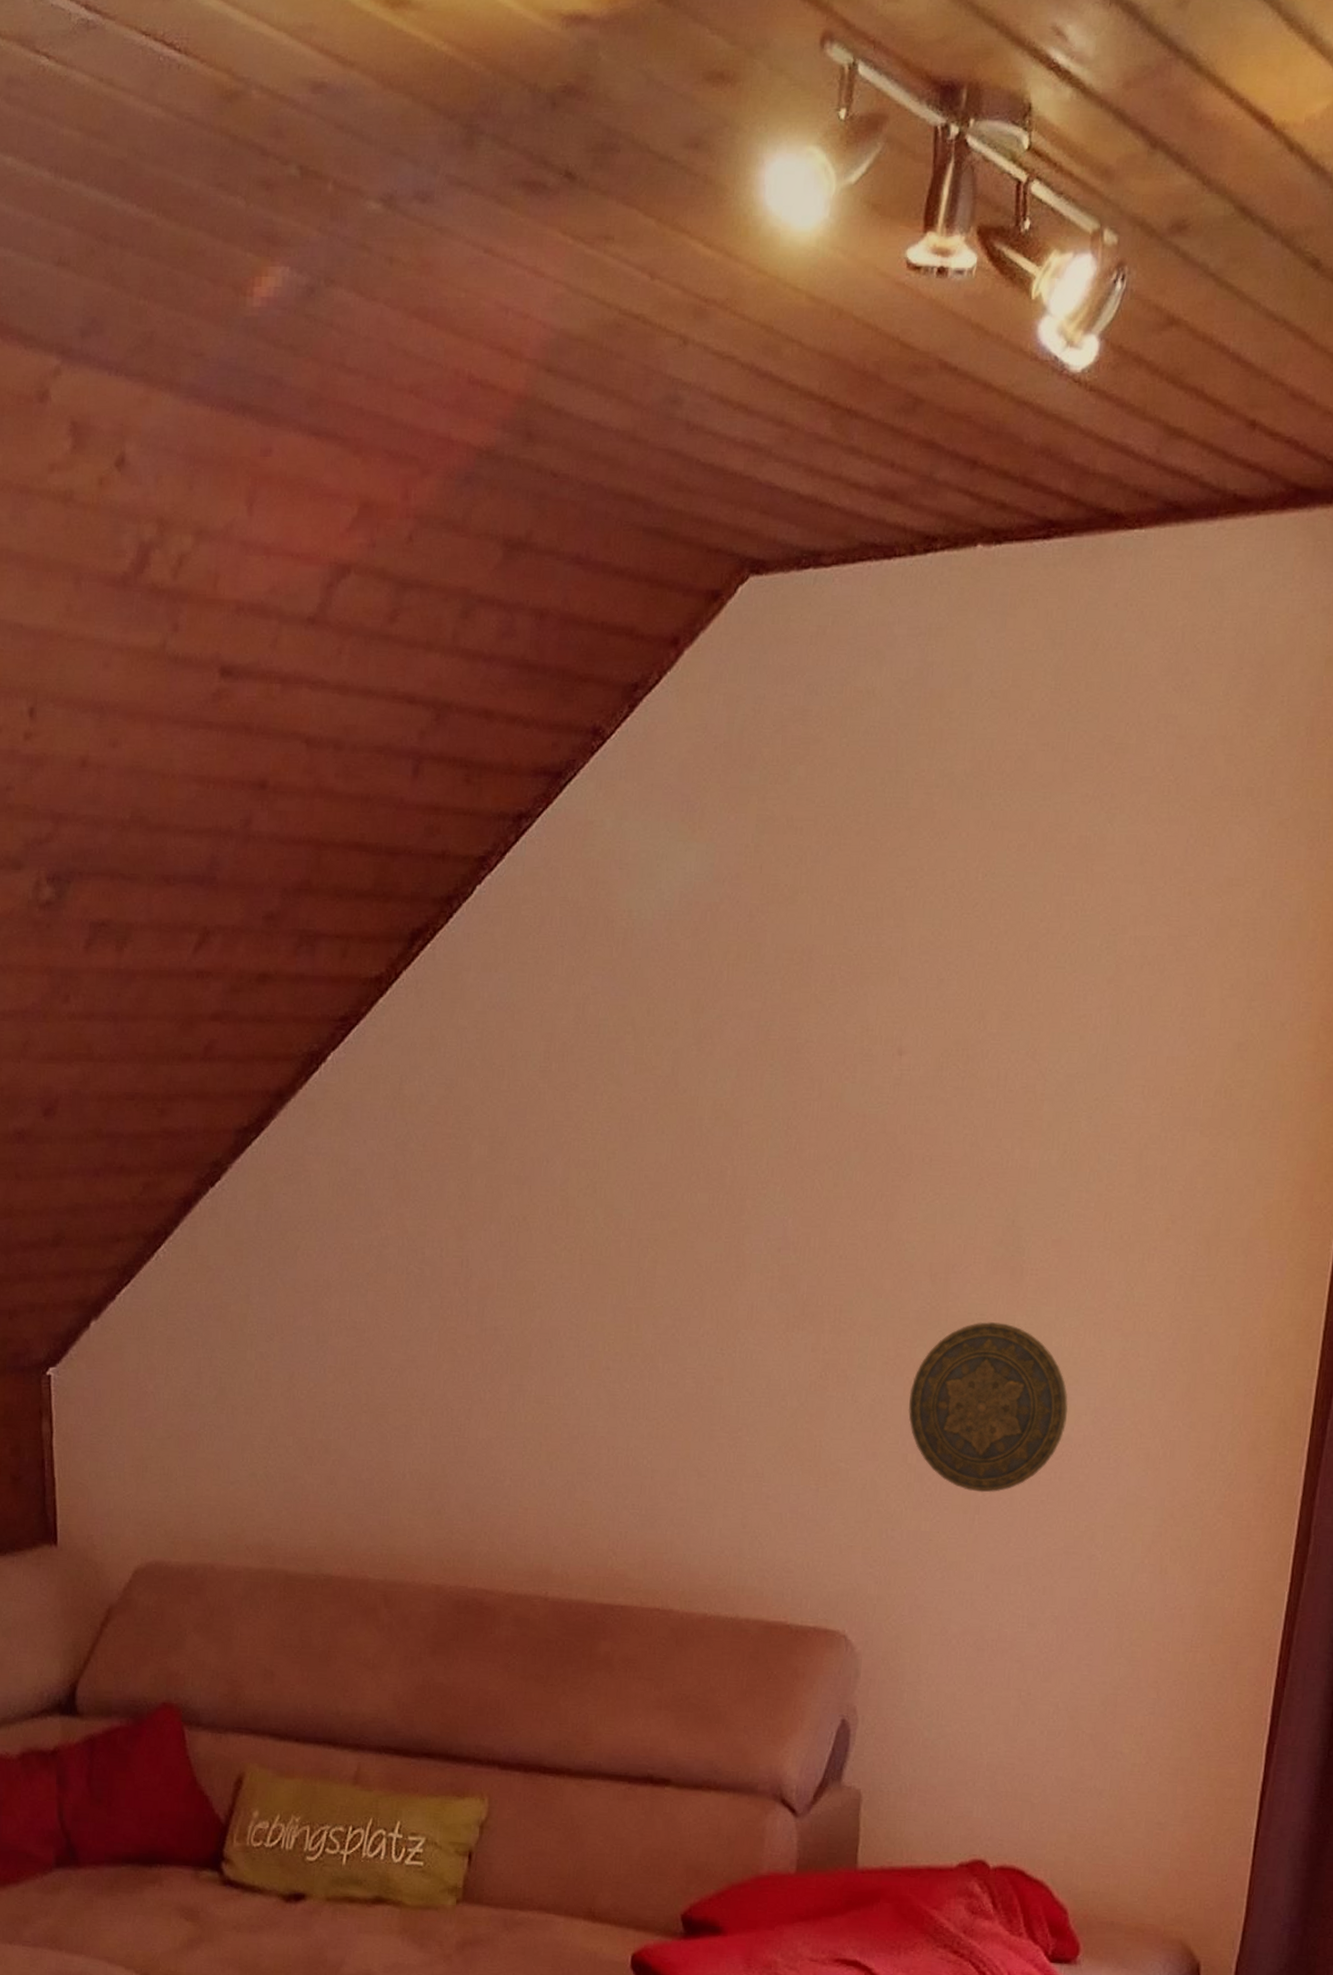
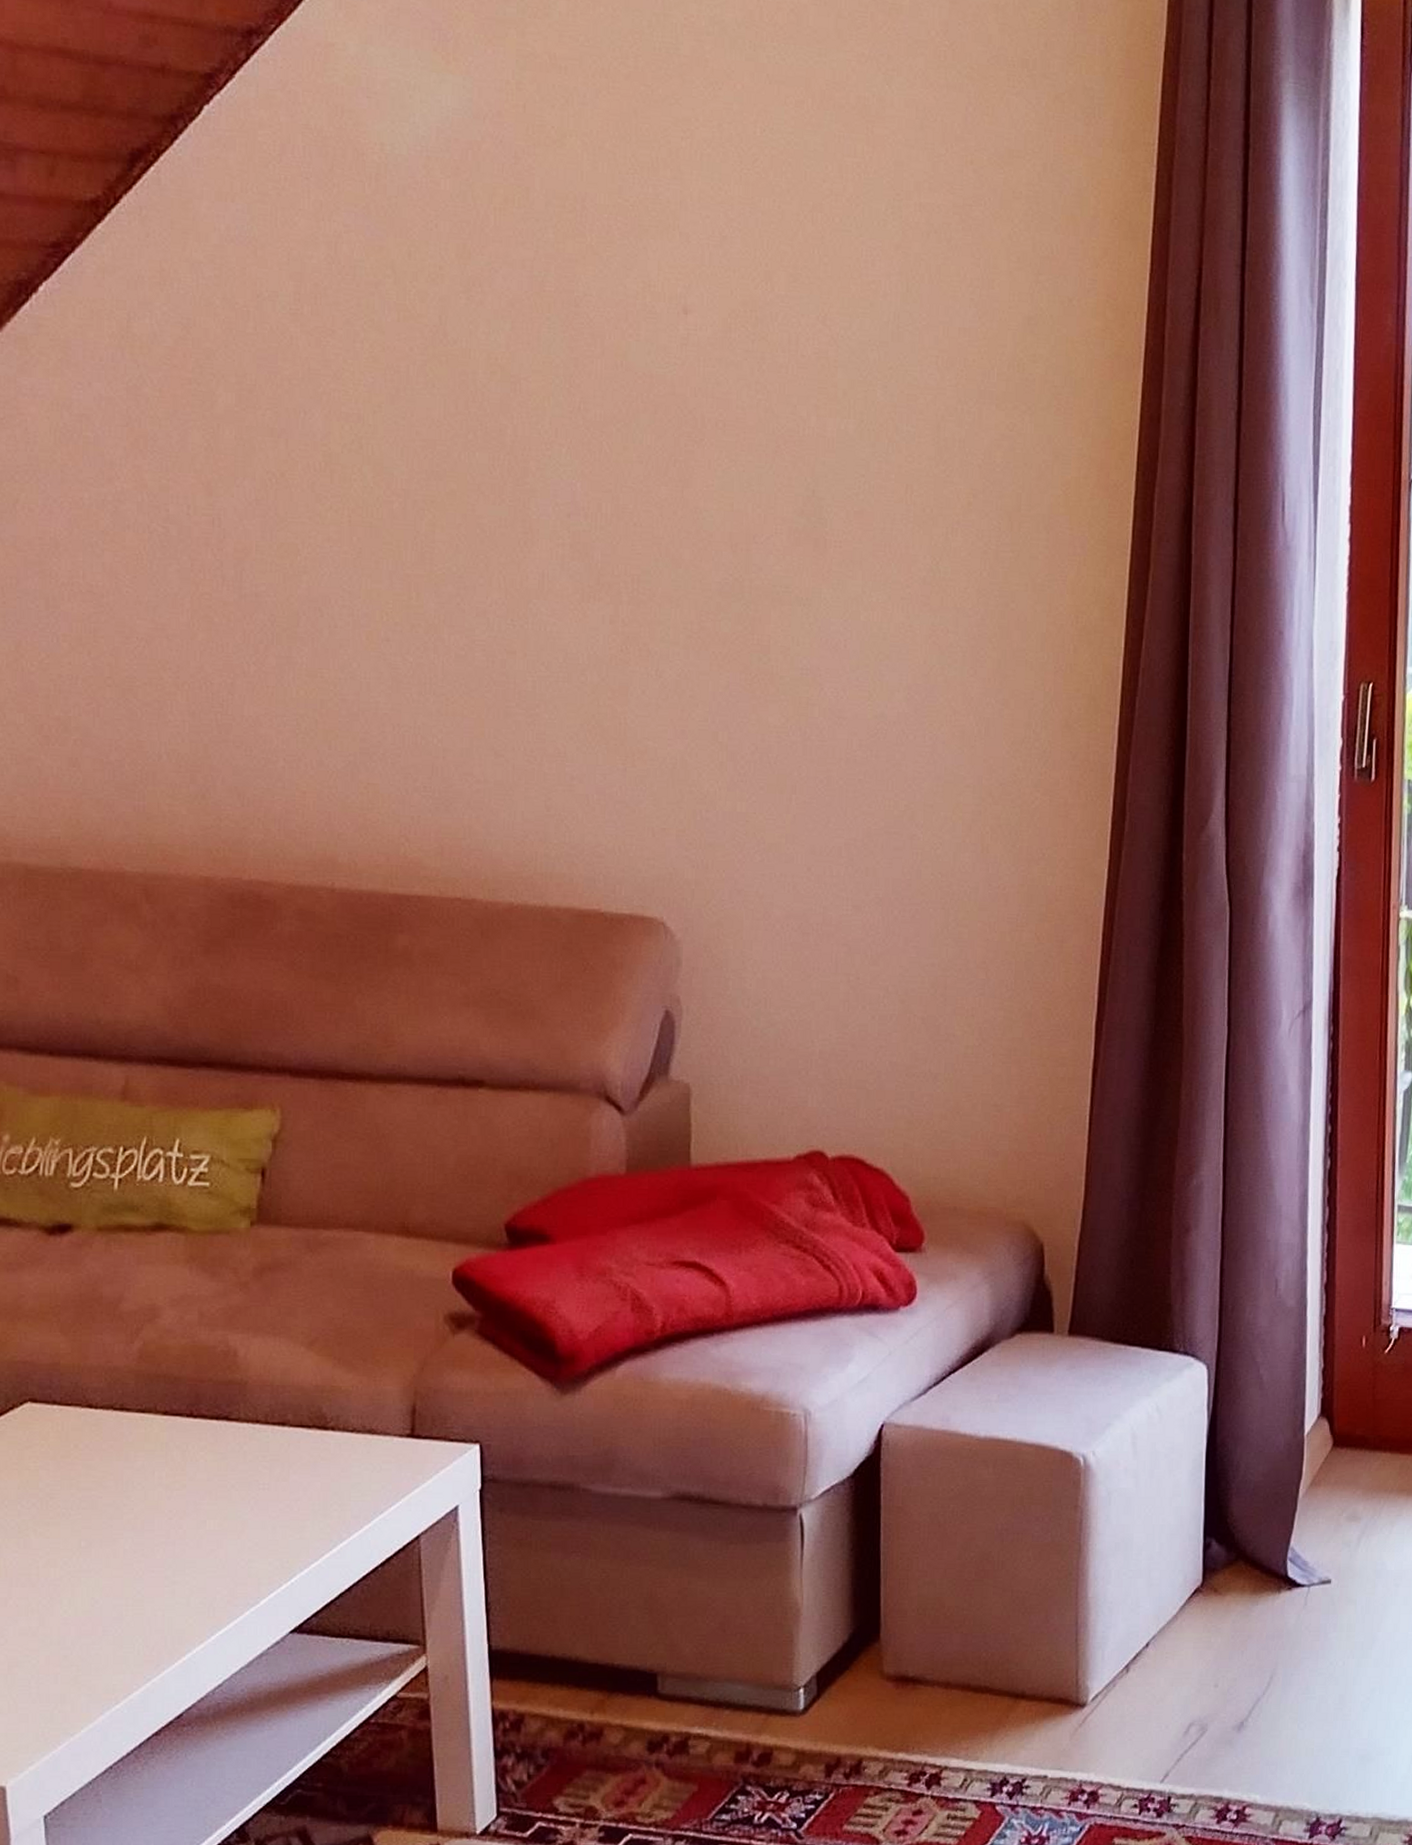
decorative plate: present [908,1322,1068,1493] -> none [715,595,881,772]

